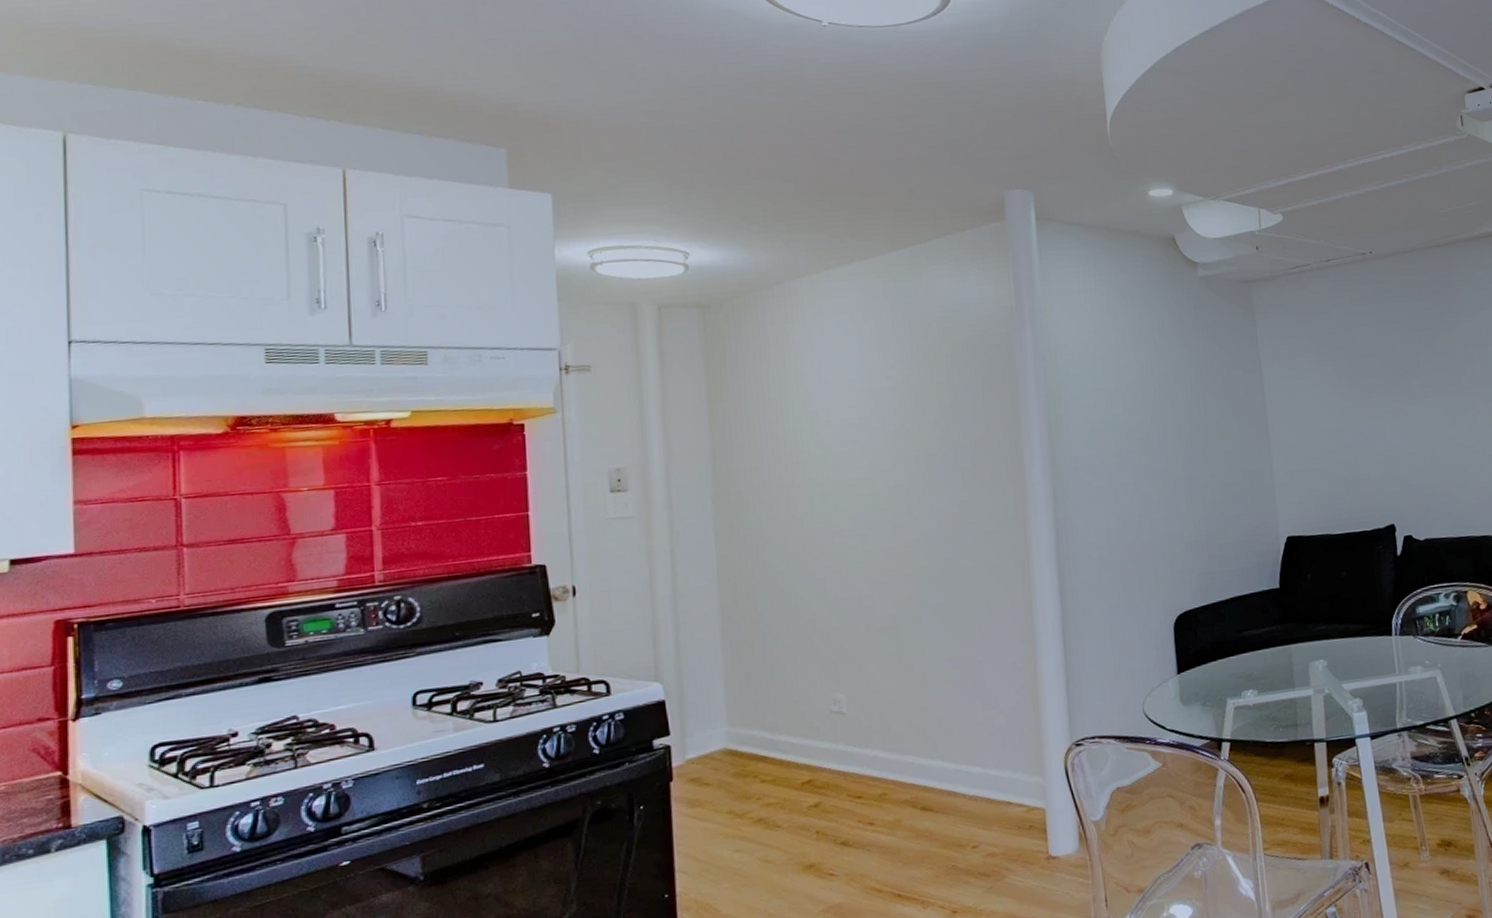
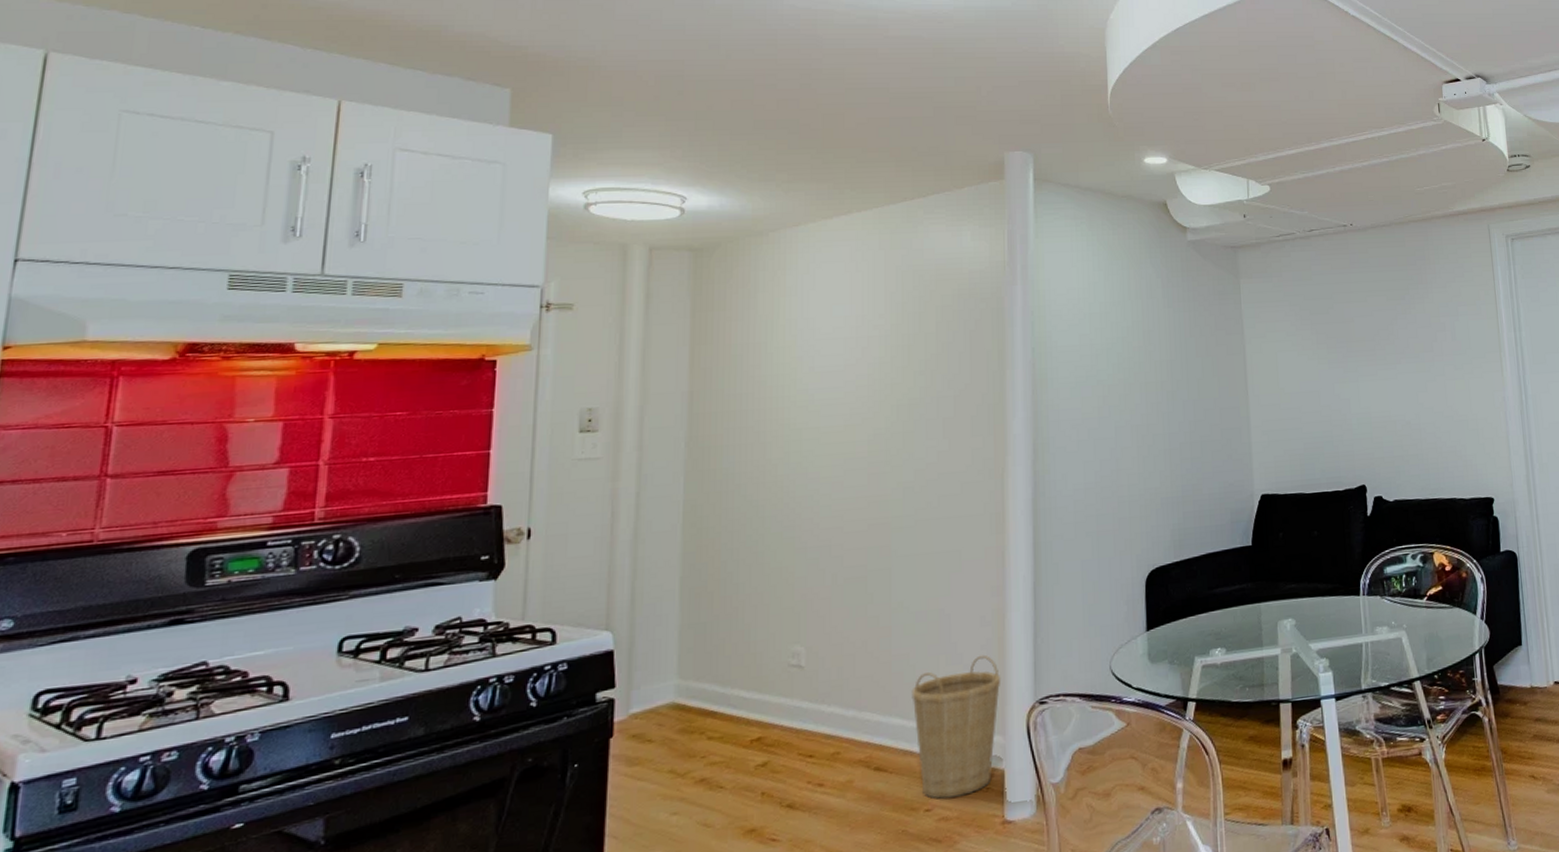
basket: none [950,699,1037,837] -> present [911,654,1001,800]

